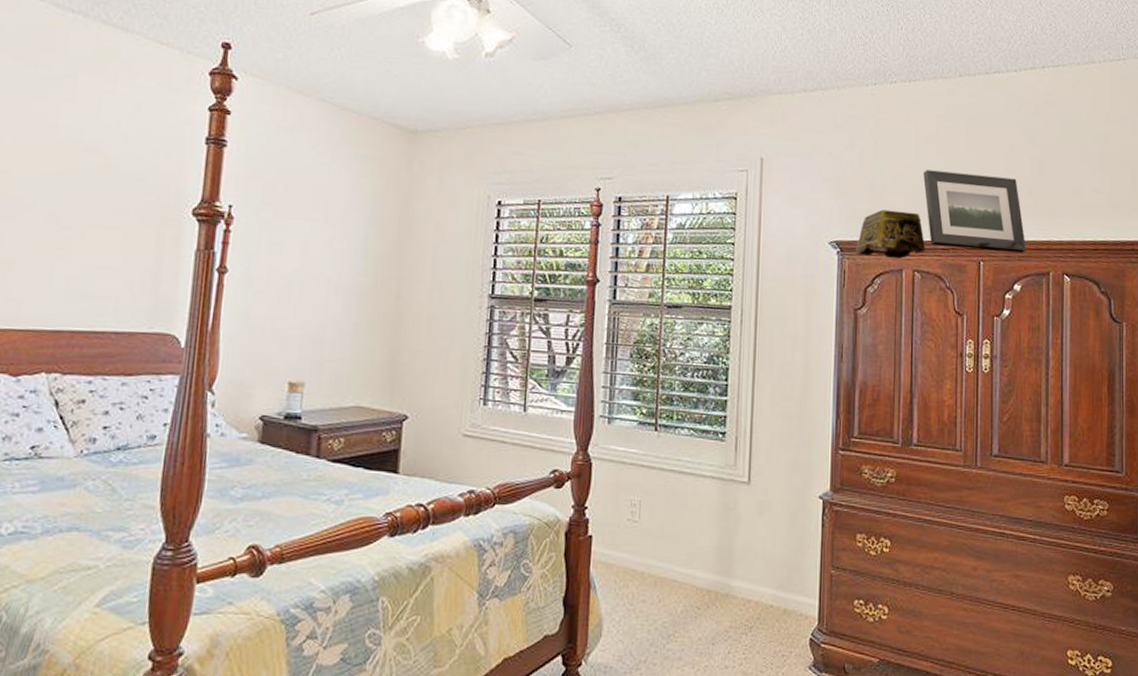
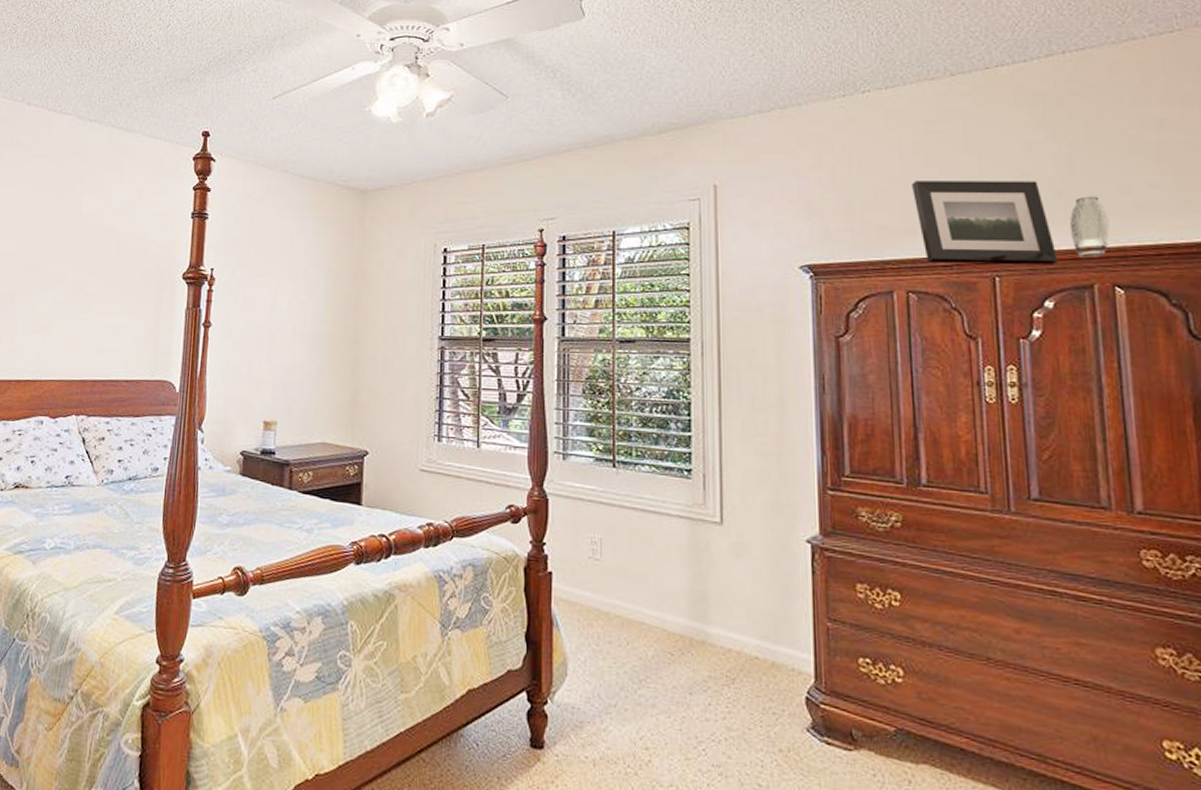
decorative box: present [855,209,926,260] -> none [832,228,922,281]
vase: none [1037,195,1064,249] -> present [1070,196,1110,258]

